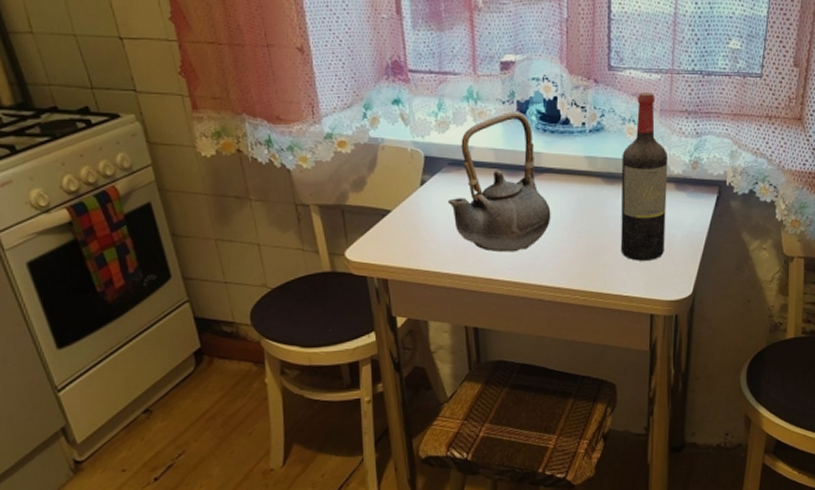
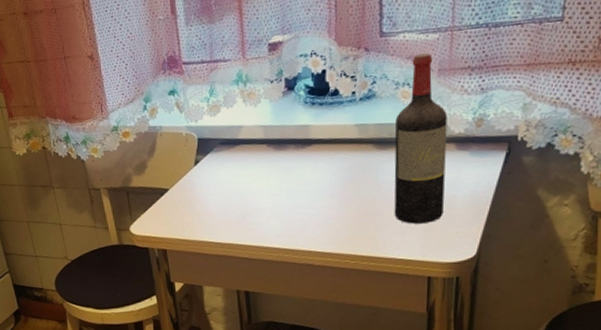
teapot: present [447,111,551,253] -> none [219,88,320,222]

